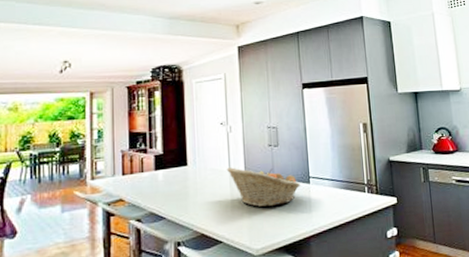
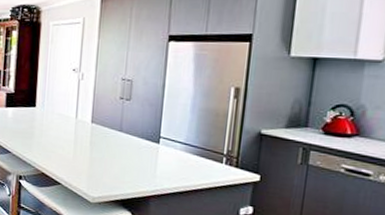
fruit basket: present [226,167,301,207] -> none [73,115,150,160]

